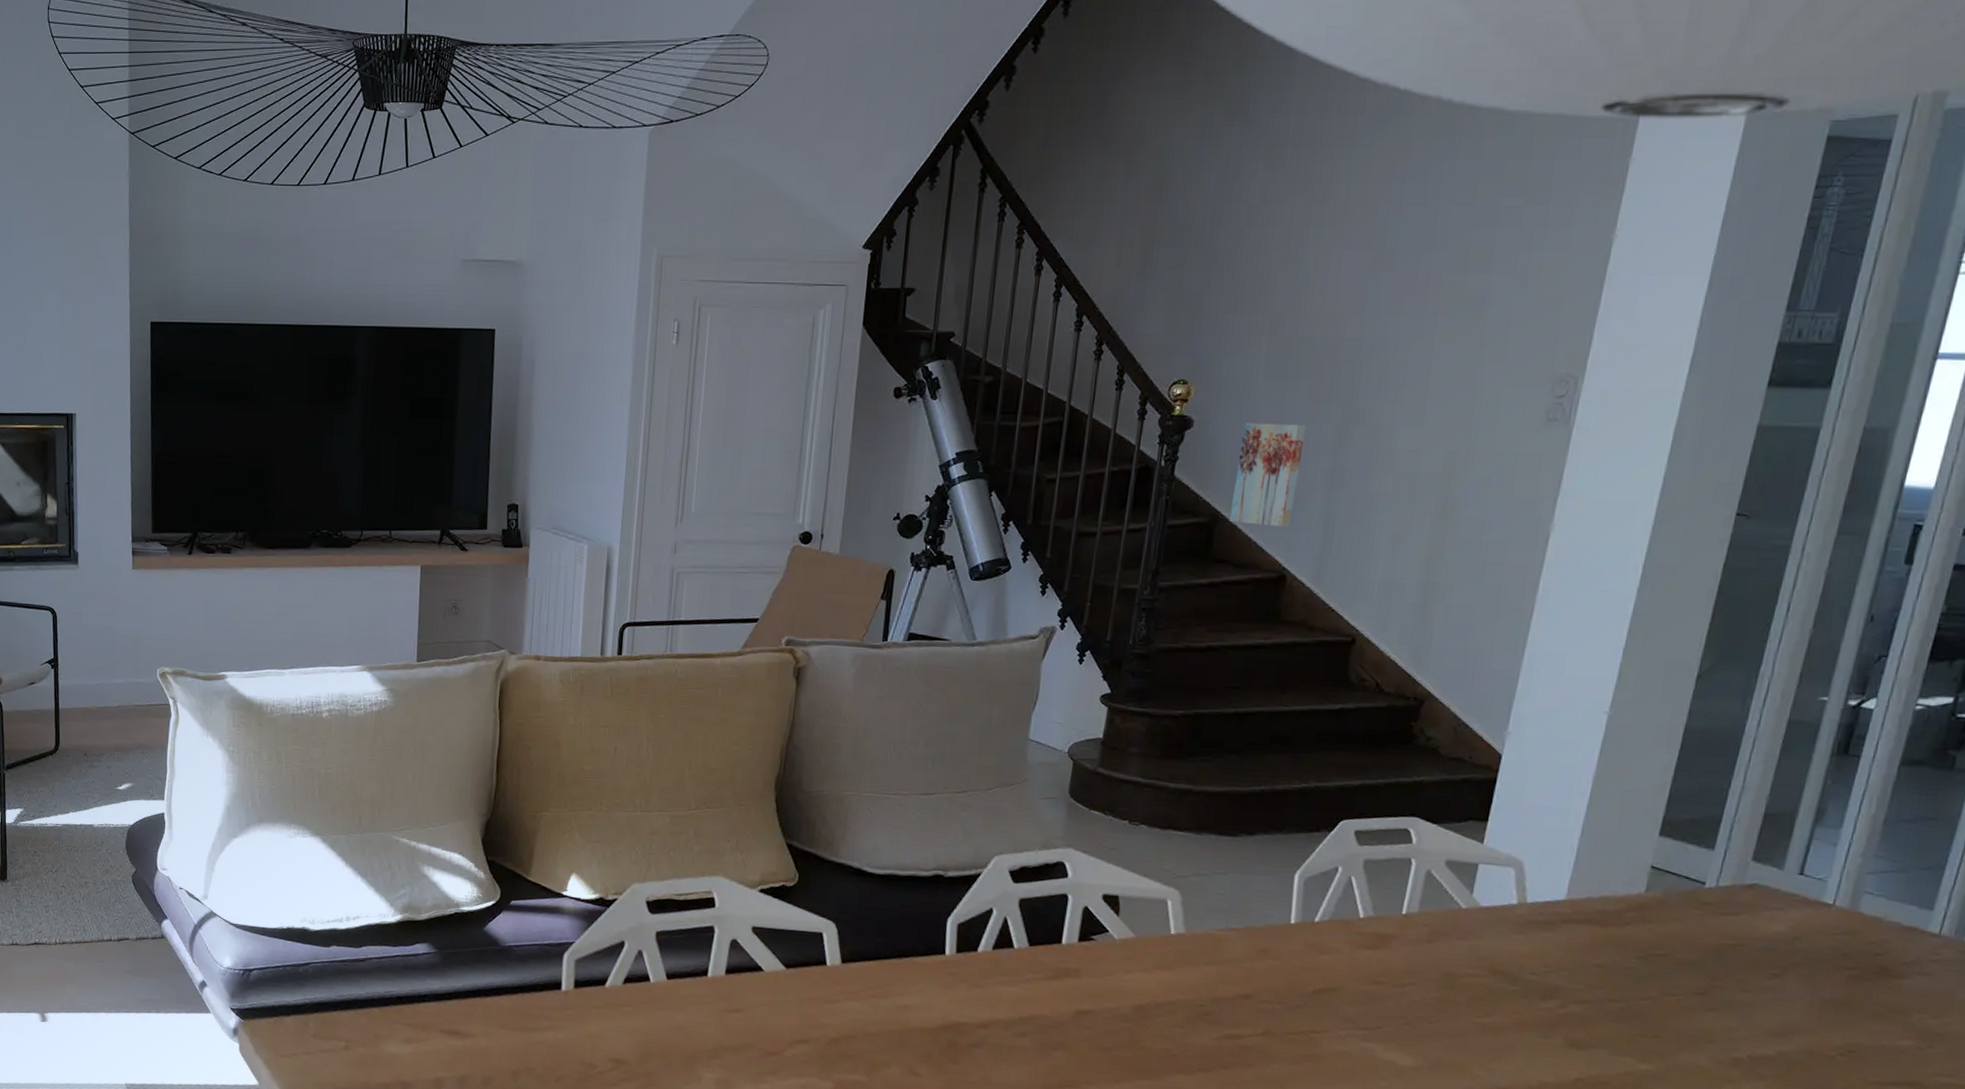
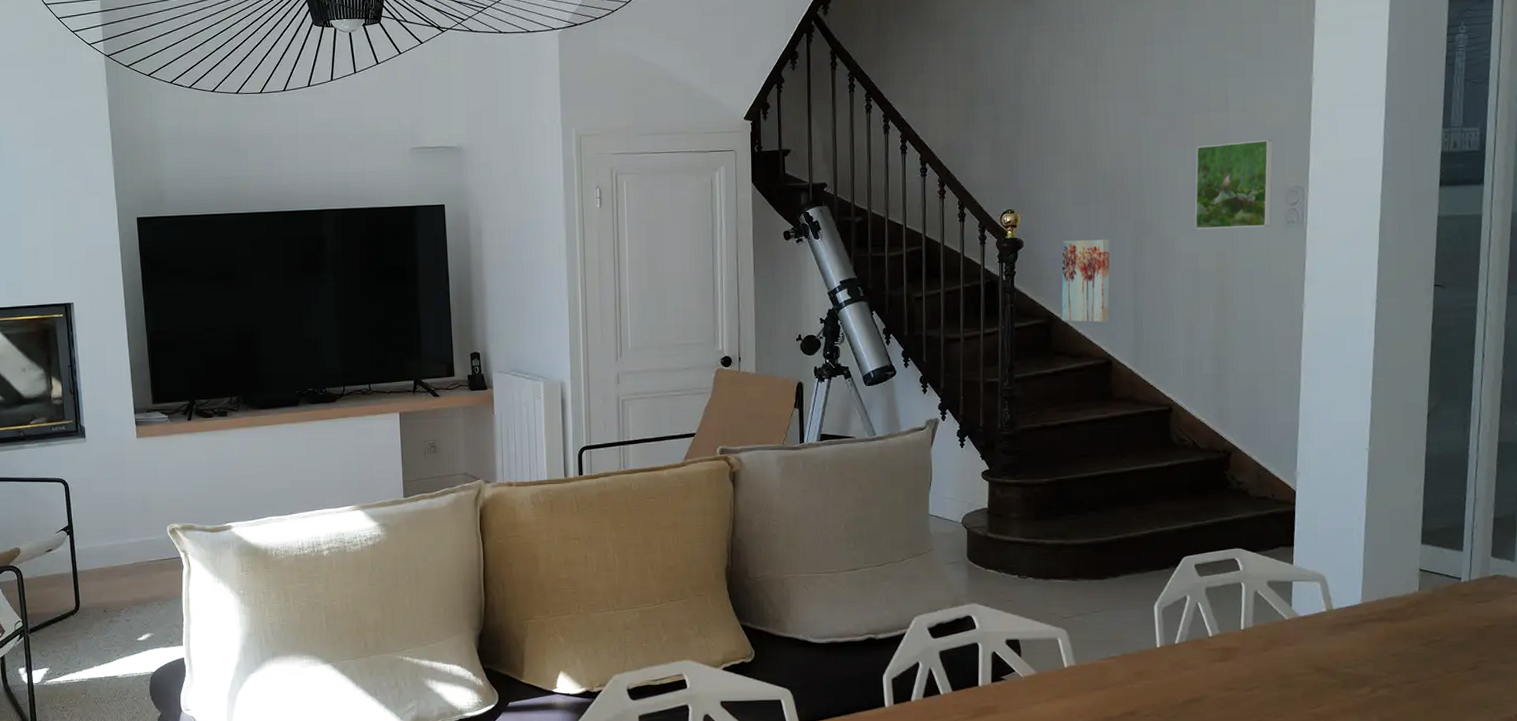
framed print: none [1422,312,1547,424] -> present [1195,139,1274,230]

